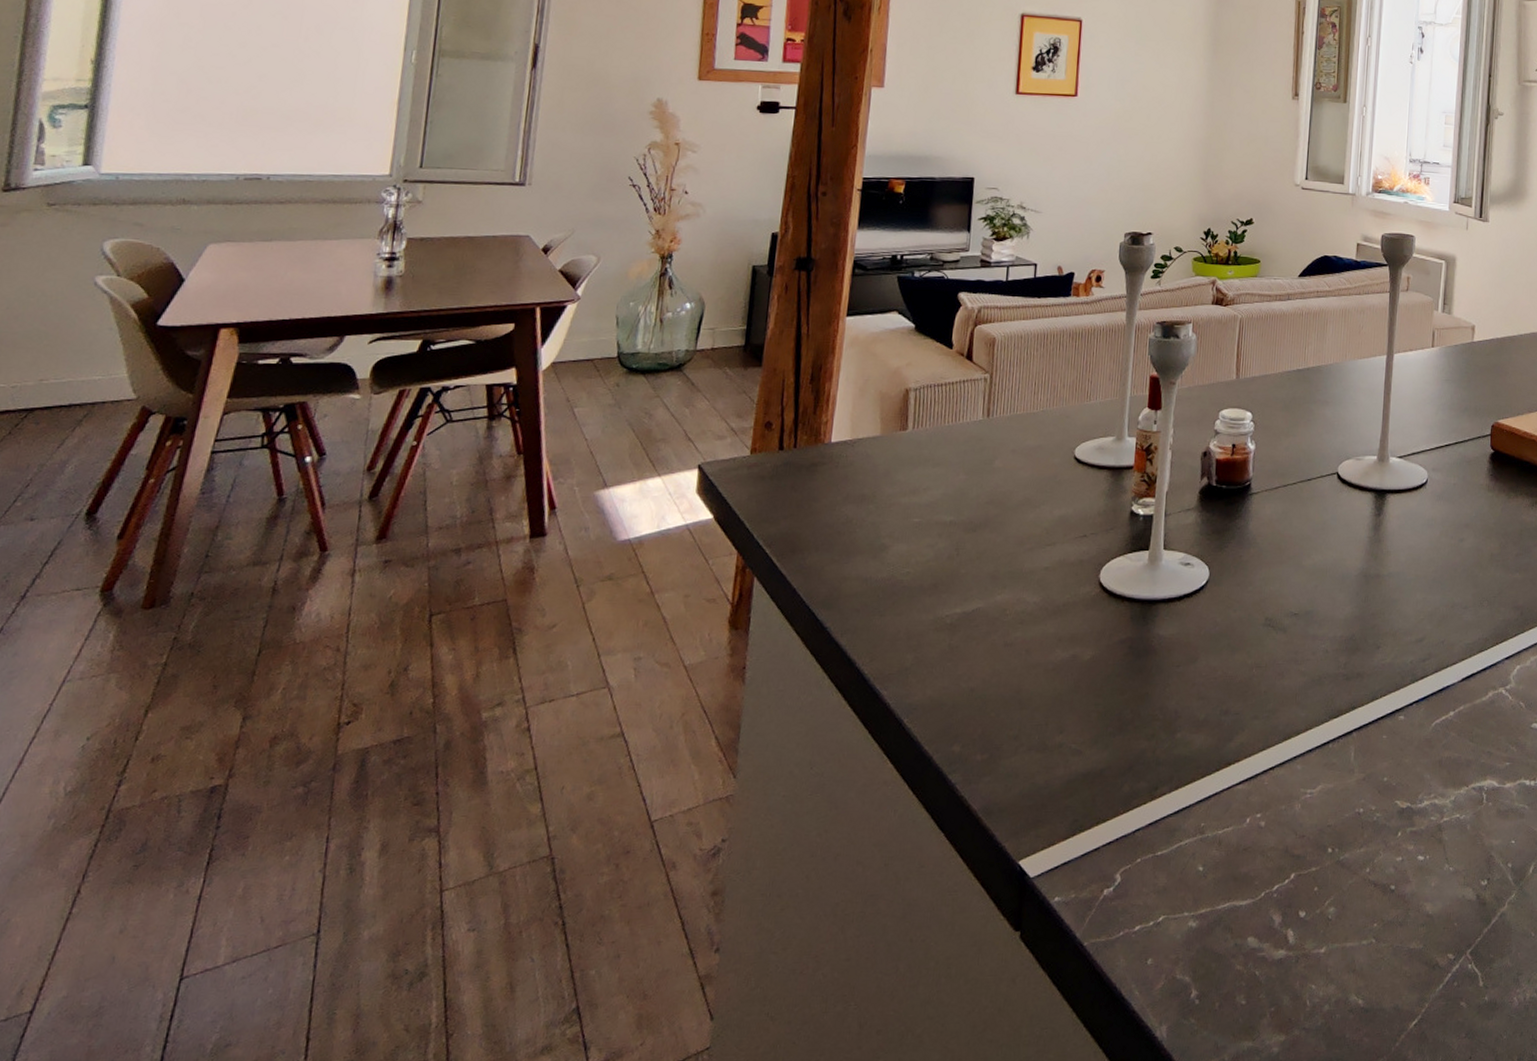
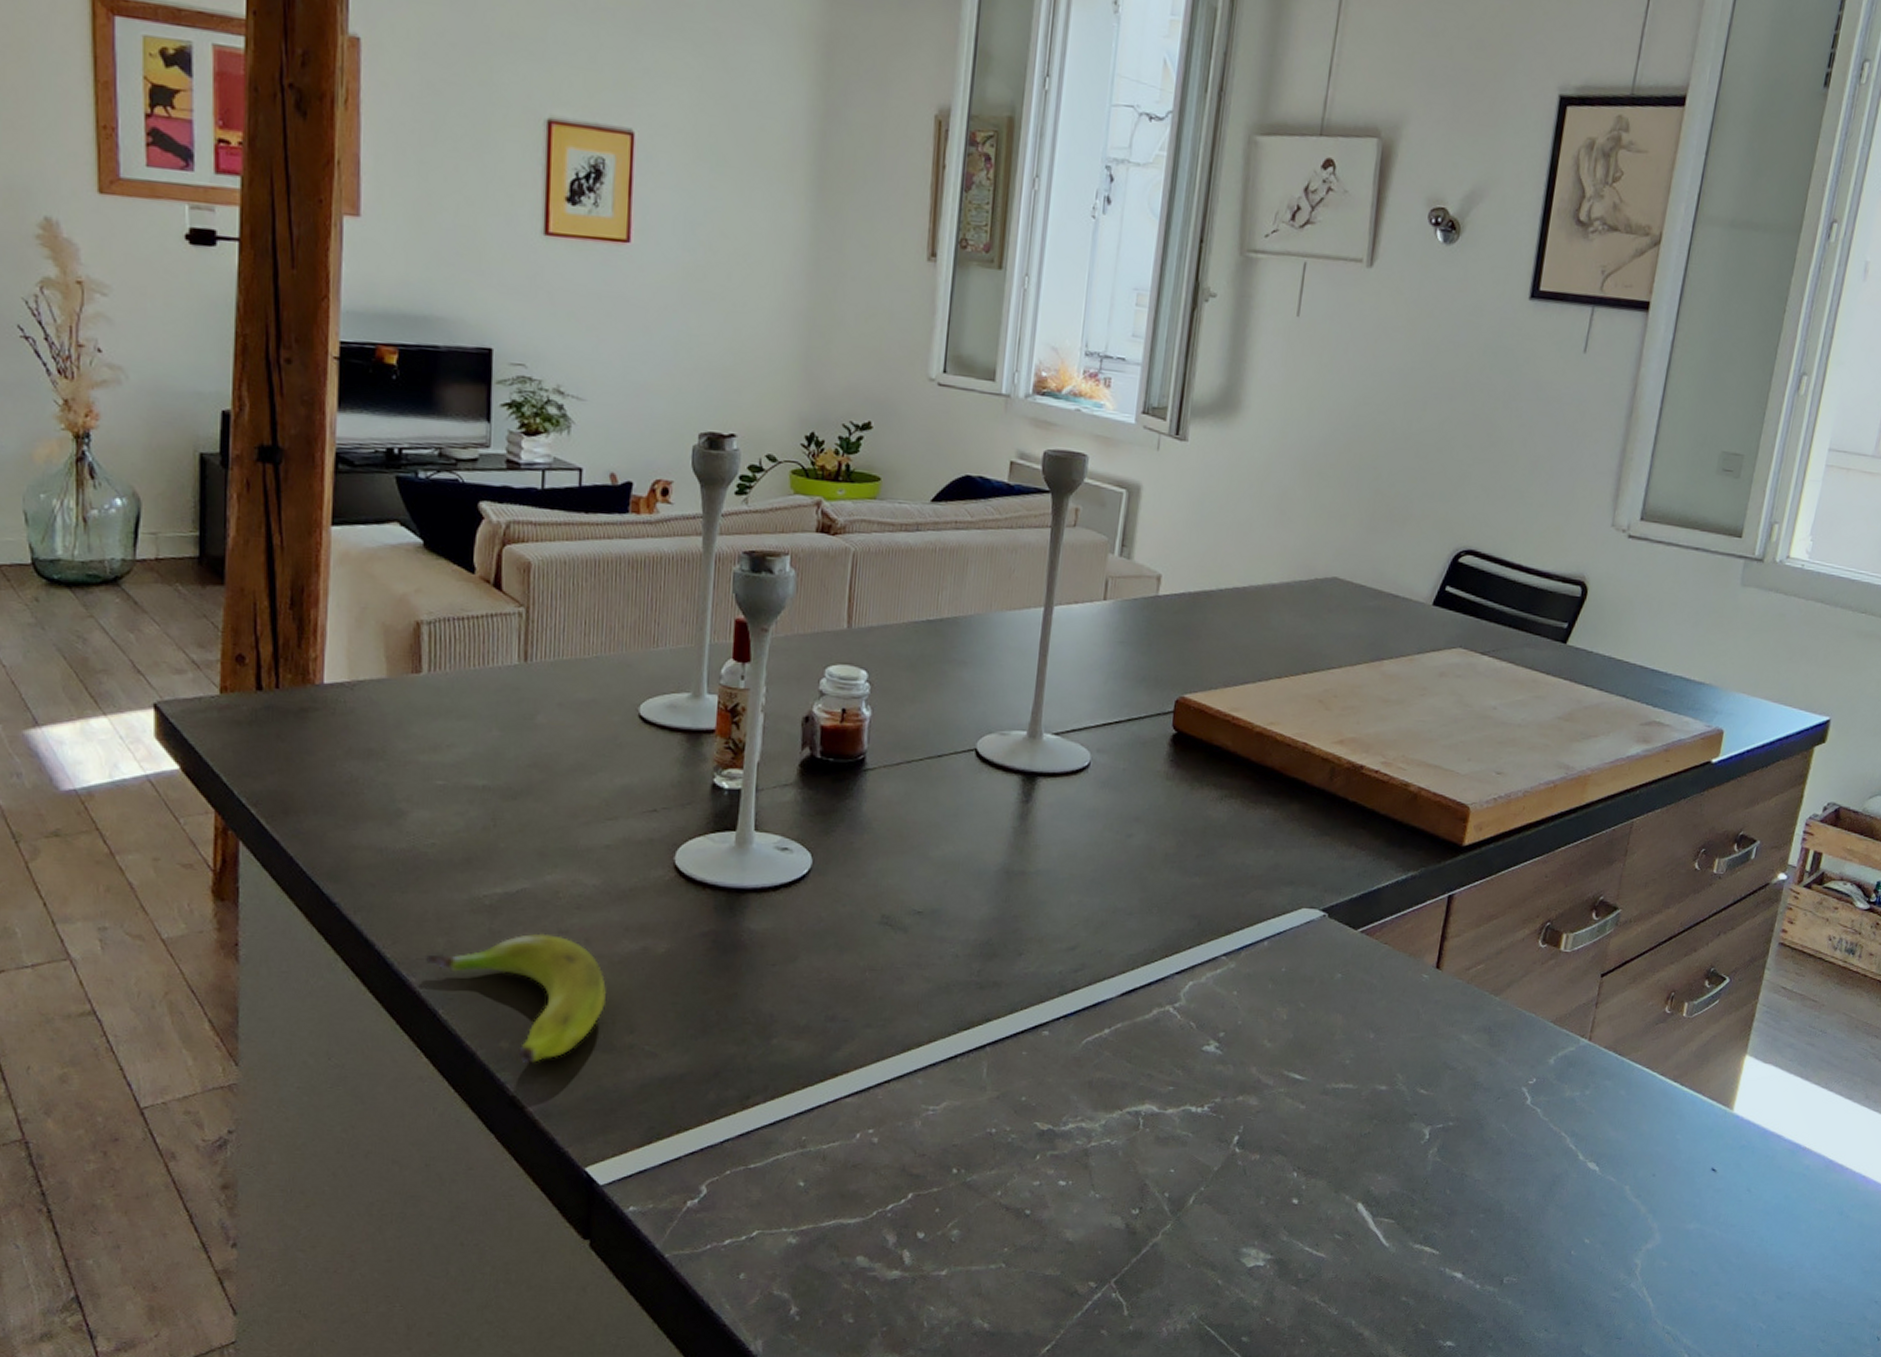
banana: none [896,646,1042,764] -> present [426,933,606,1063]

